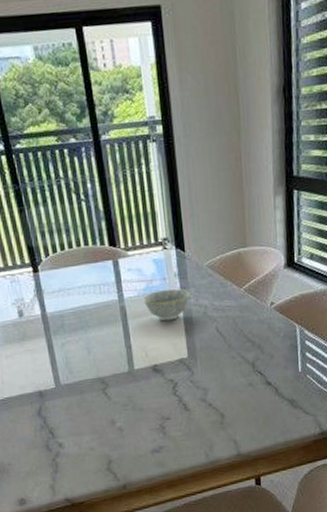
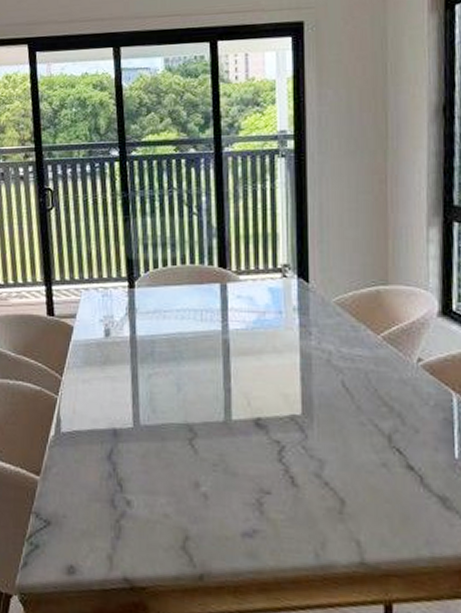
bowl: present [142,289,190,322] -> none [251,326,311,365]

